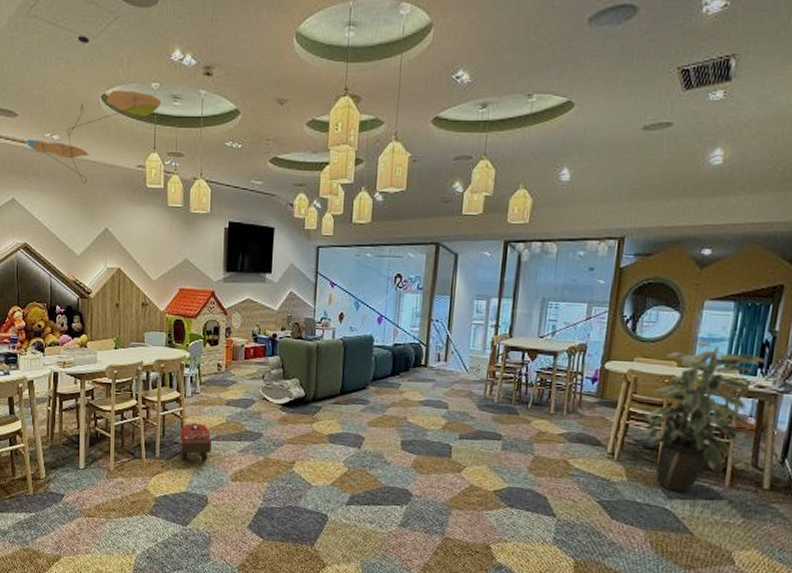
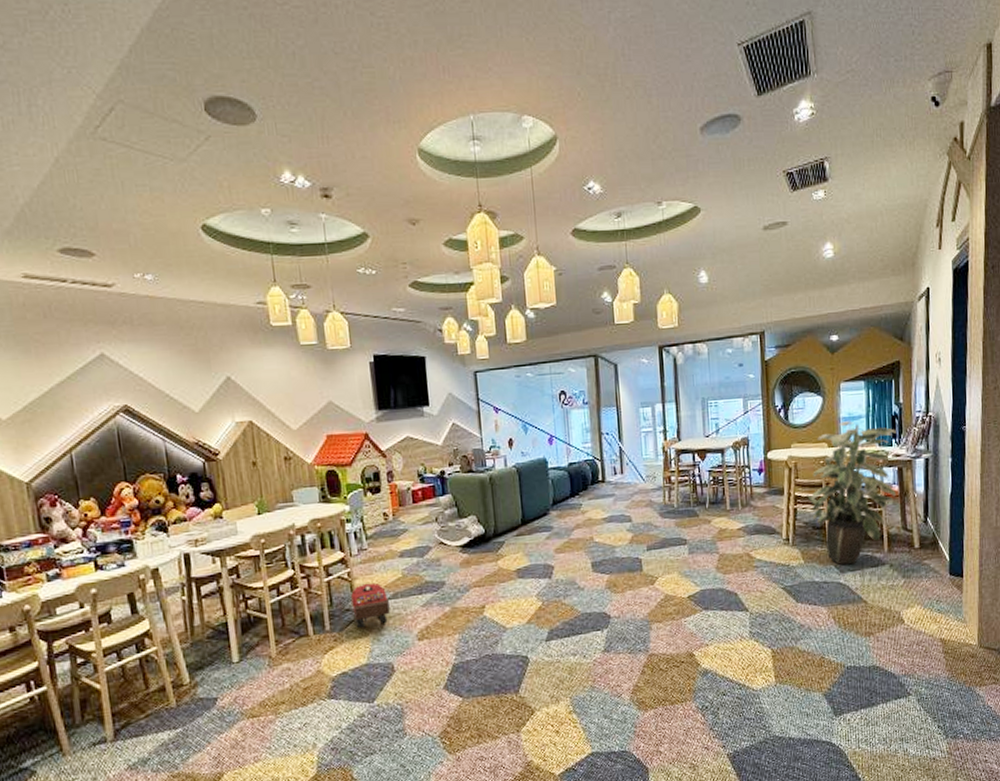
ceiling mobile: present [27,36,162,183] -> none [111,159,277,328]

